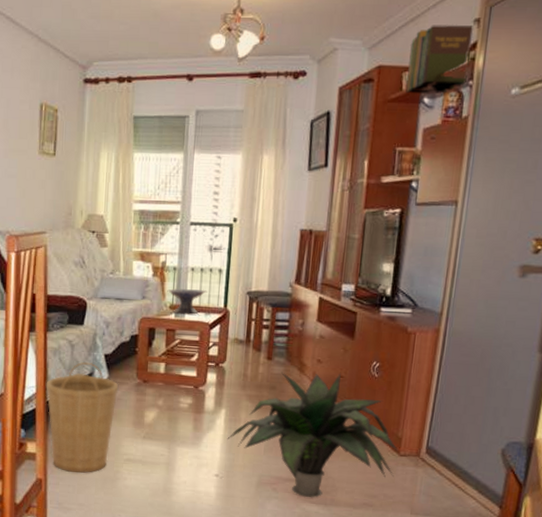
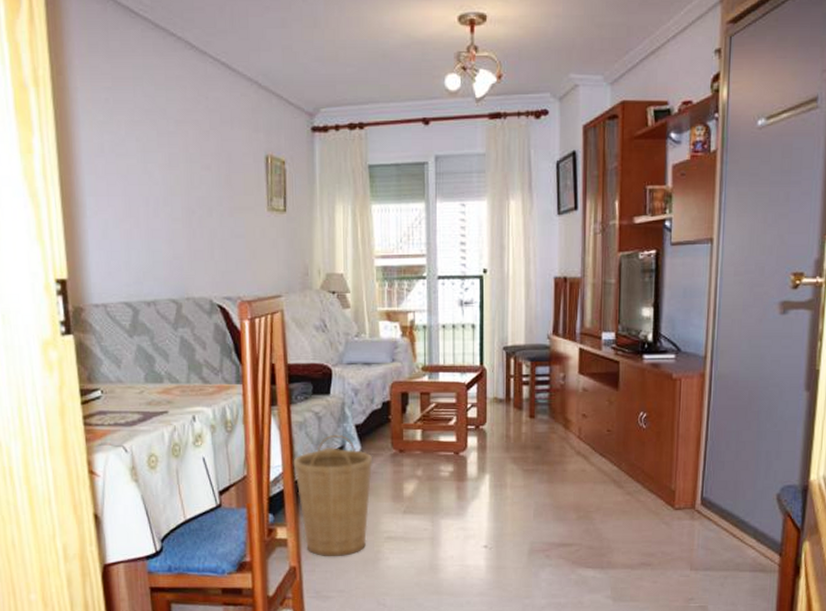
decorative bowl: present [167,288,208,314] -> none [418,347,461,375]
potted plant: present [227,372,398,498] -> none [493,427,672,561]
books: present [406,25,473,95] -> none [652,56,714,130]

